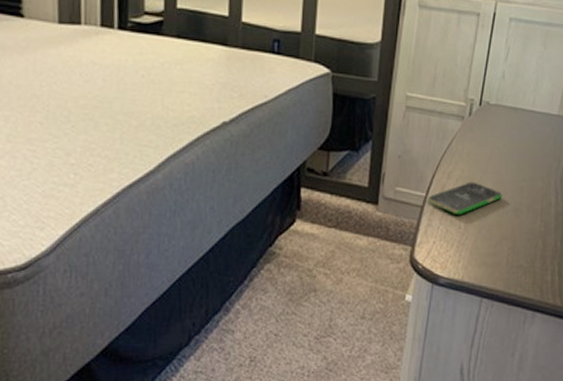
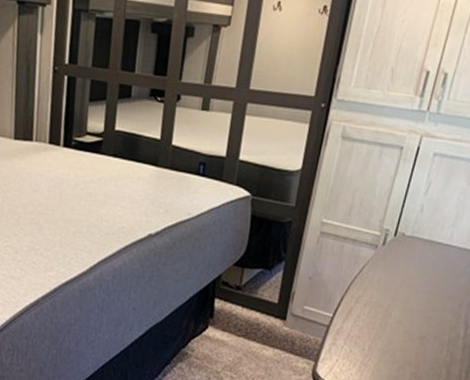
smartphone: present [426,182,503,216] -> none [333,307,410,338]

